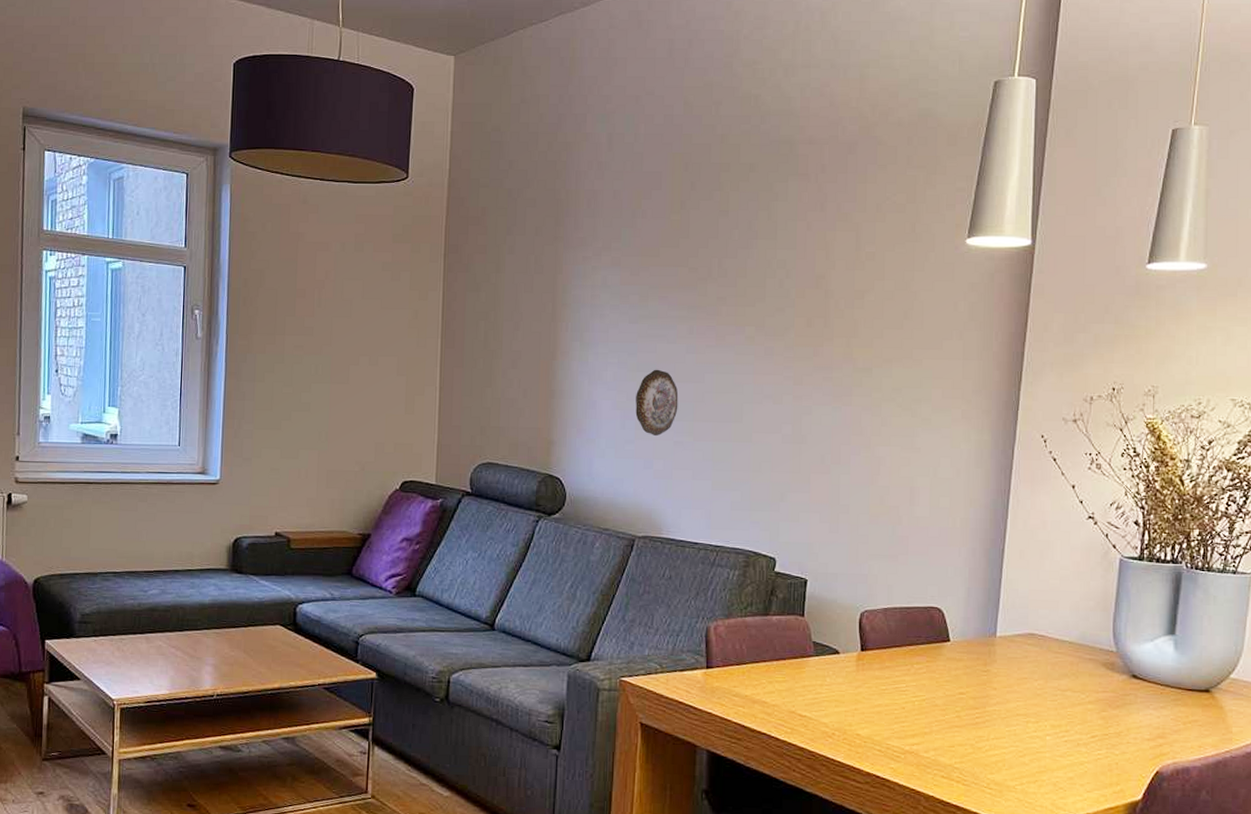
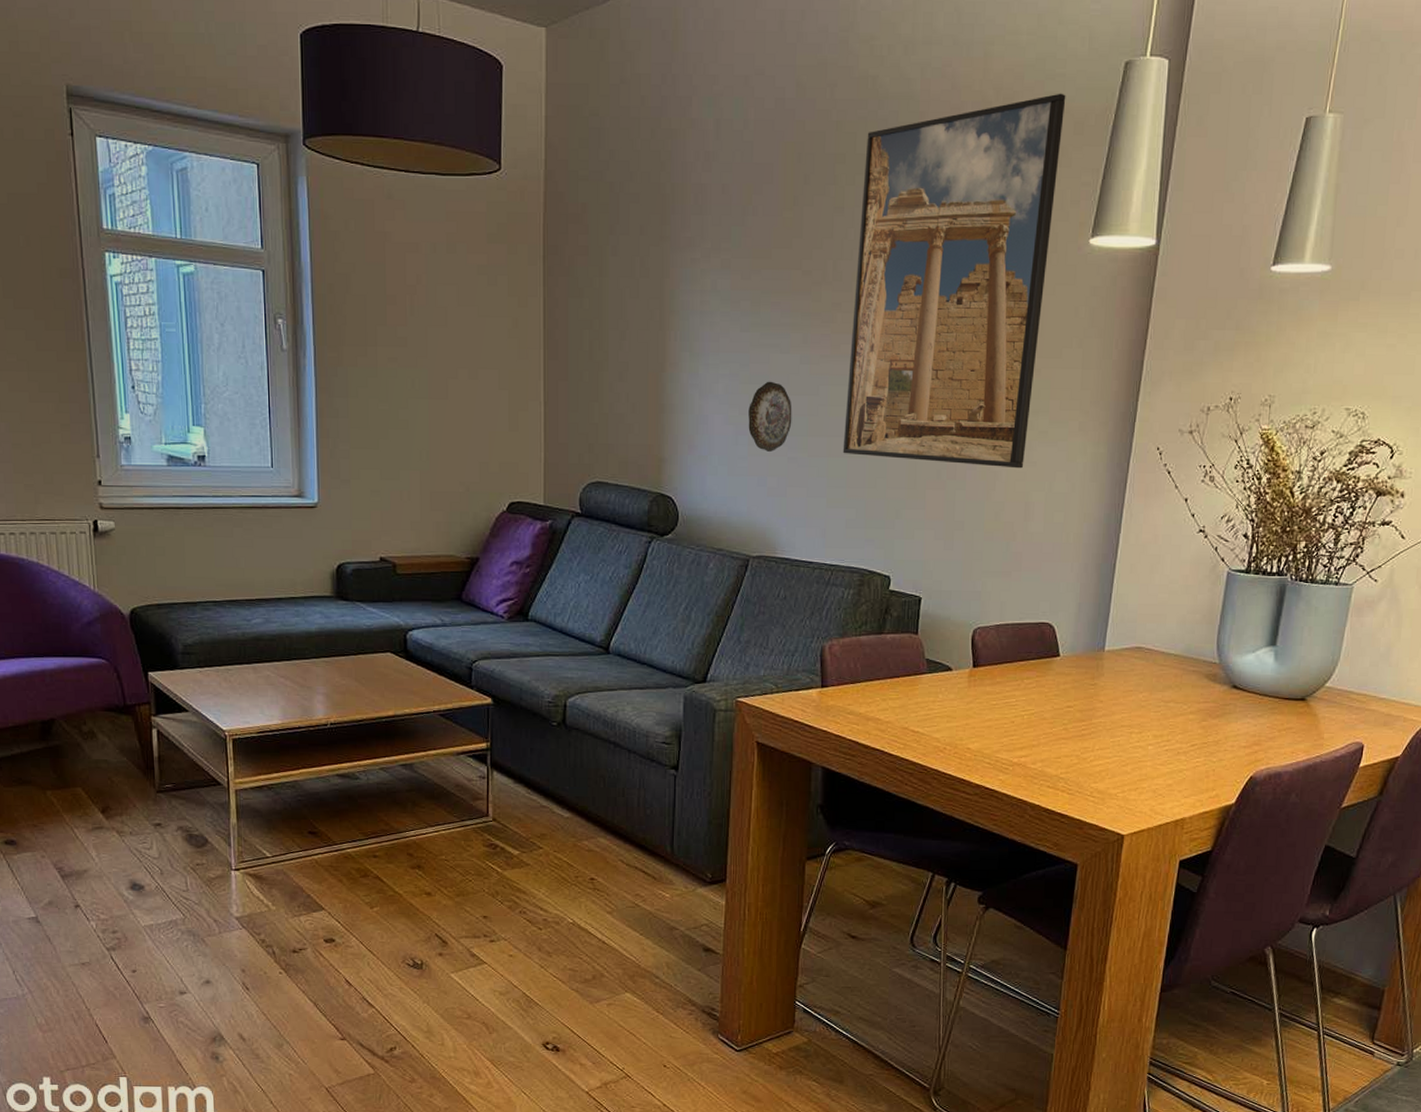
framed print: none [728,109,939,454] -> present [842,93,1066,469]

